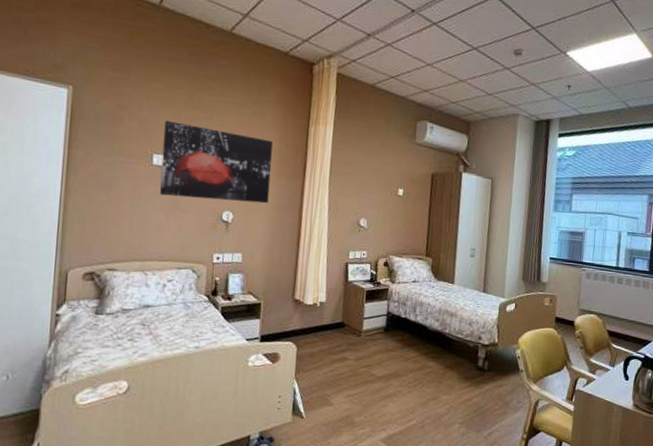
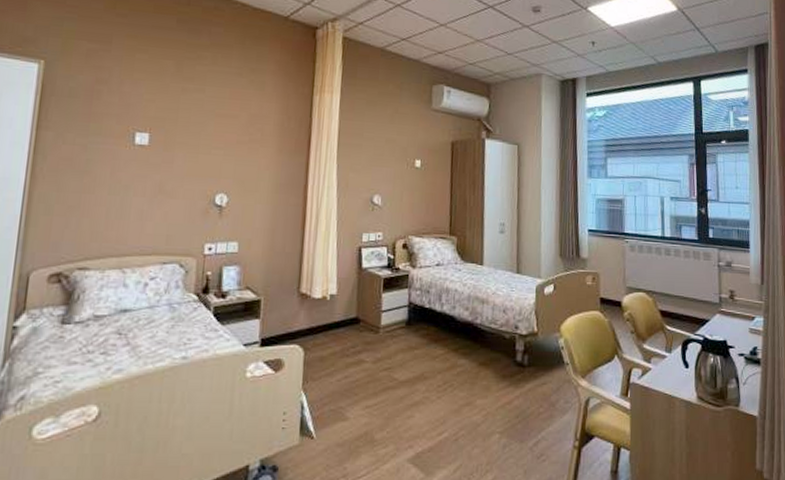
wall art: present [160,120,273,204] -> none [142,94,273,183]

